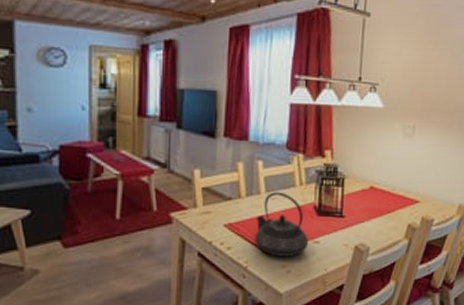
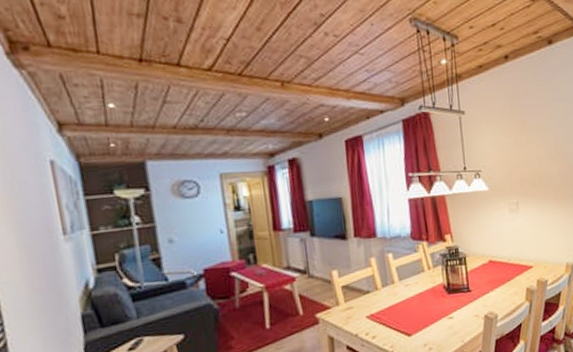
teapot: present [255,192,308,257] -> none [394,278,444,337]

